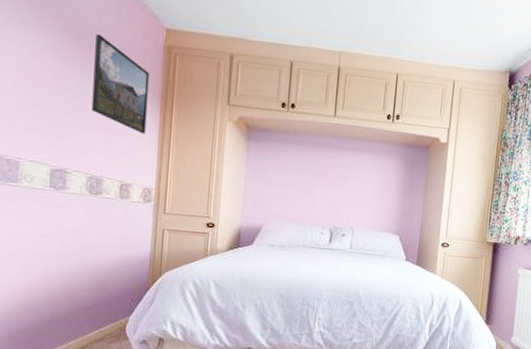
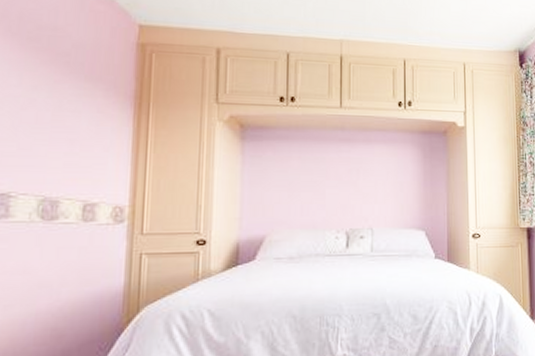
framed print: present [91,33,150,134] -> none [45,33,120,143]

